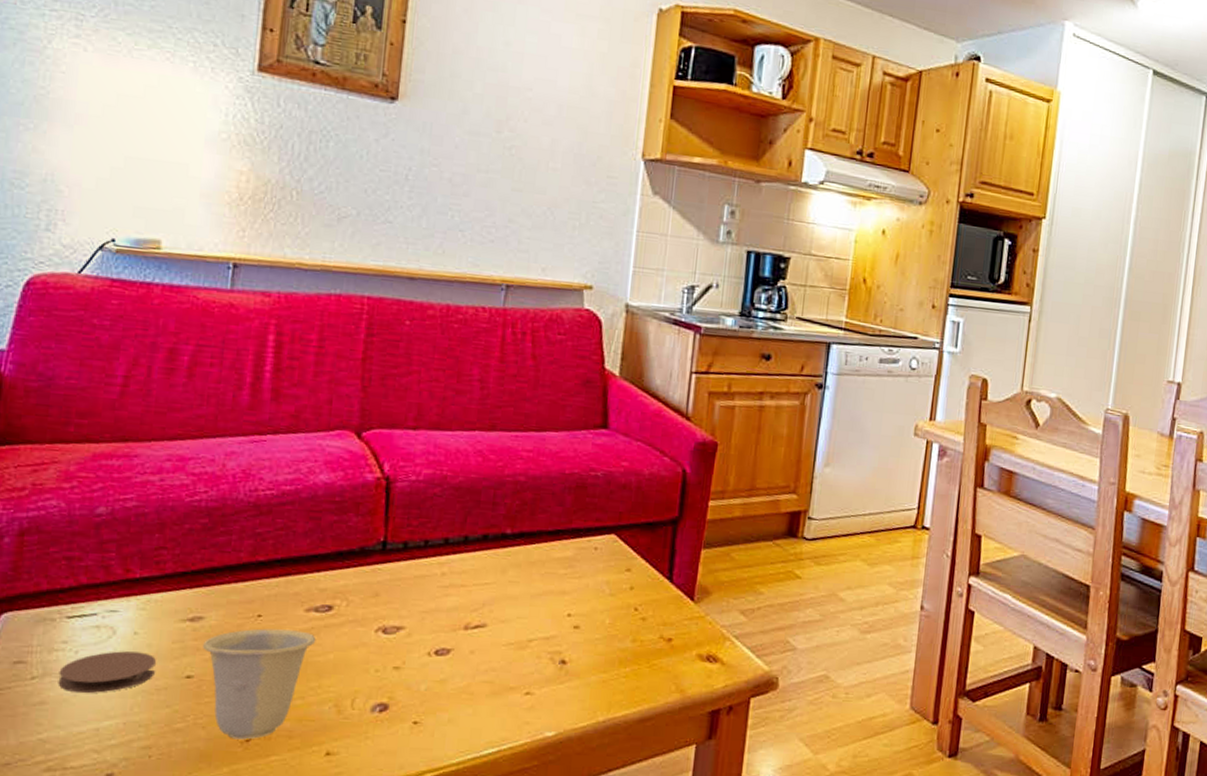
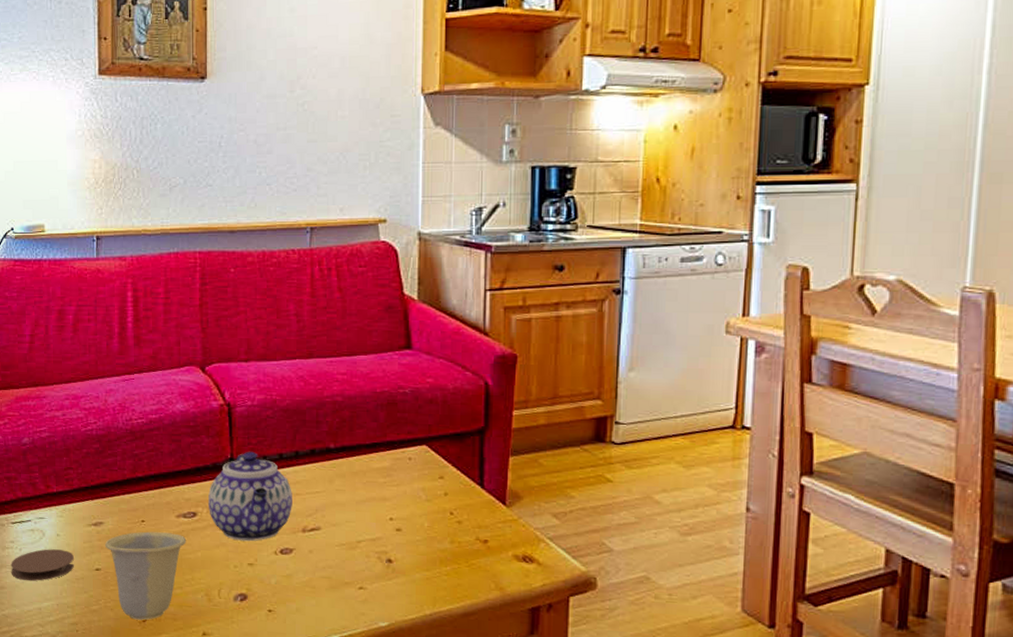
teapot: none [349,534,457,641] -> present [208,451,292,542]

